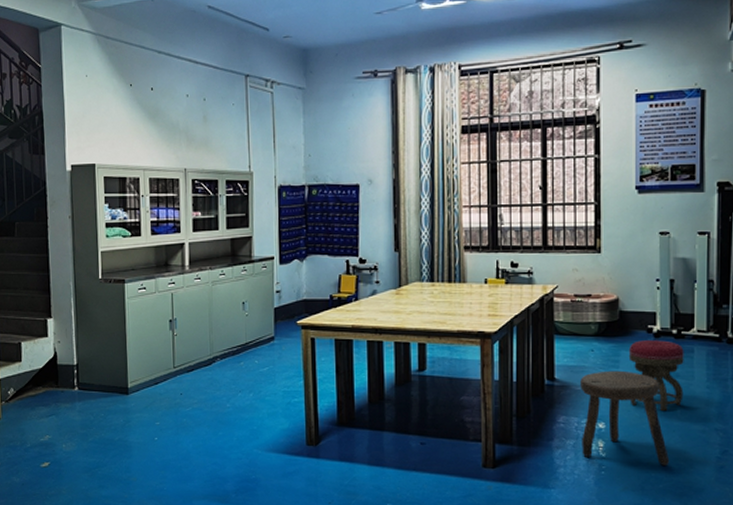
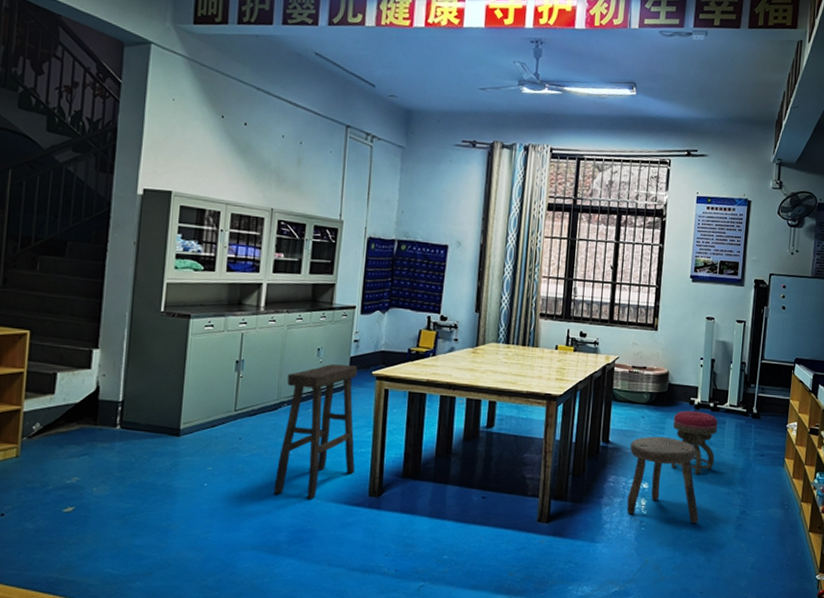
stool: none [217,316,291,450] -> present [273,364,358,499]

